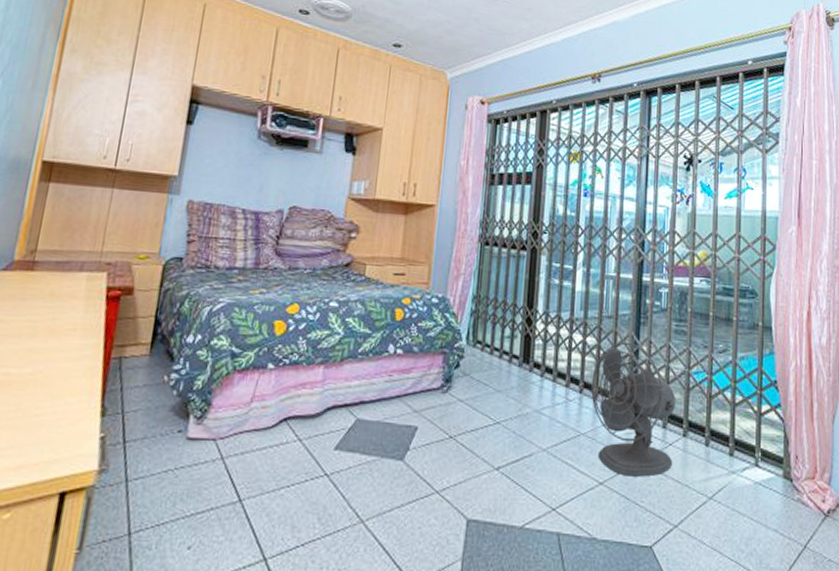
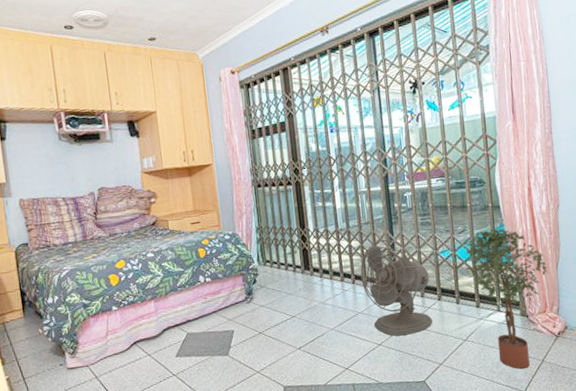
potted tree: none [721,354,822,554] -> present [463,228,548,369]

